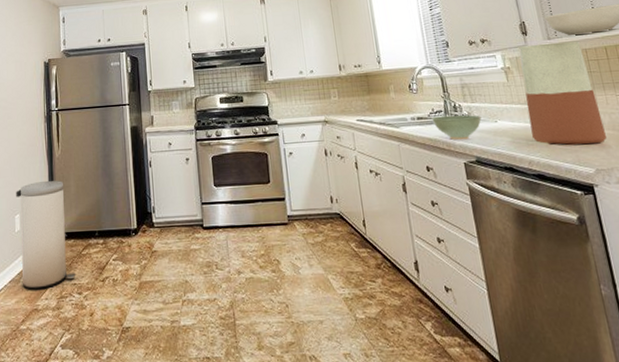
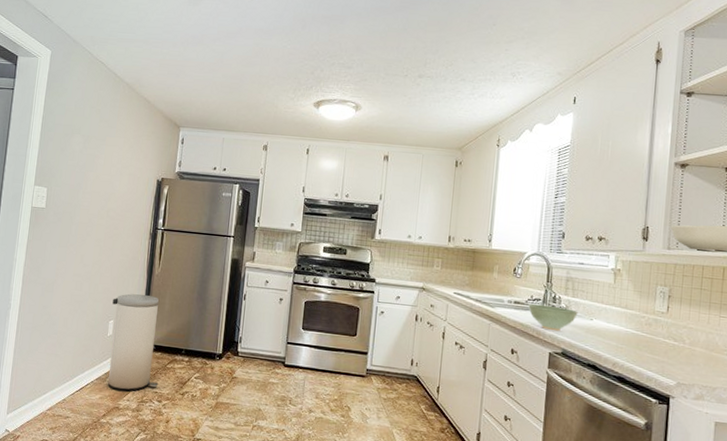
vase: present [518,40,607,145] -> none [624,251,701,359]

